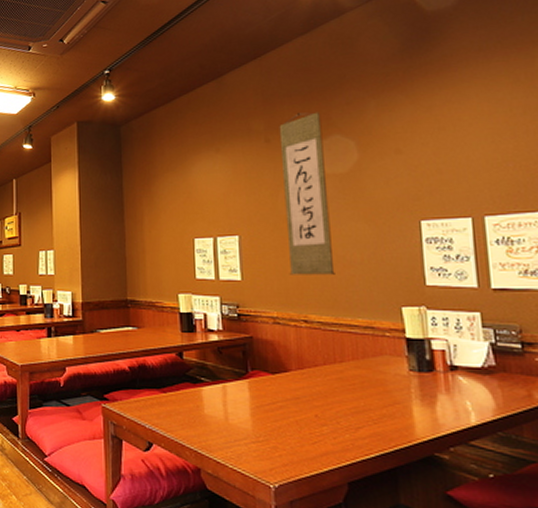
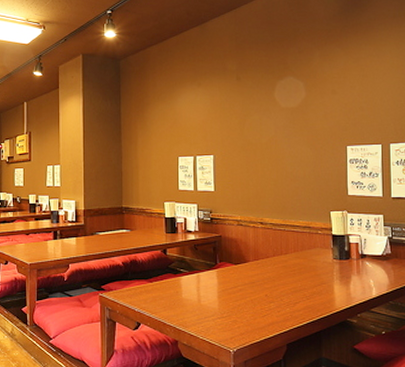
wall scroll: present [279,112,335,275] -> none [247,57,285,187]

